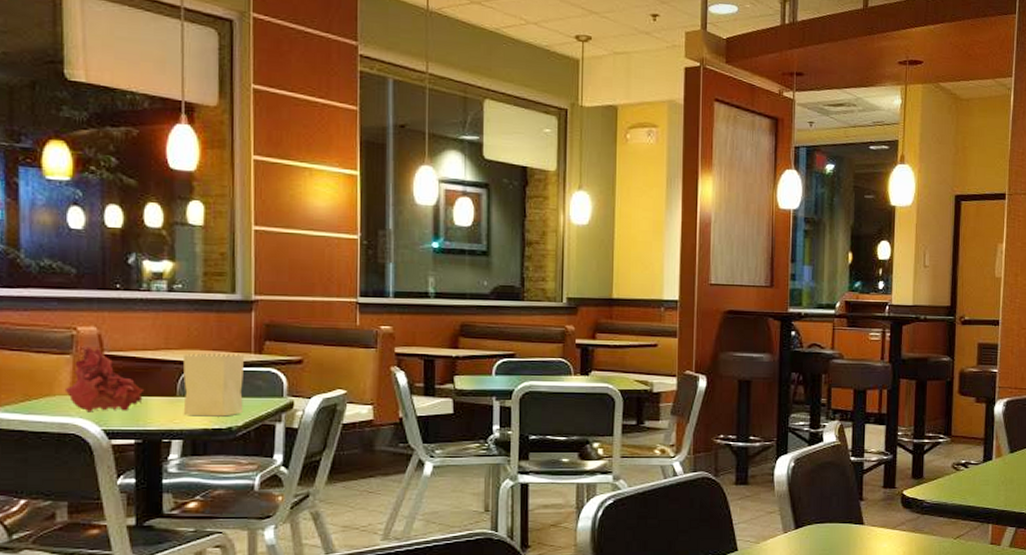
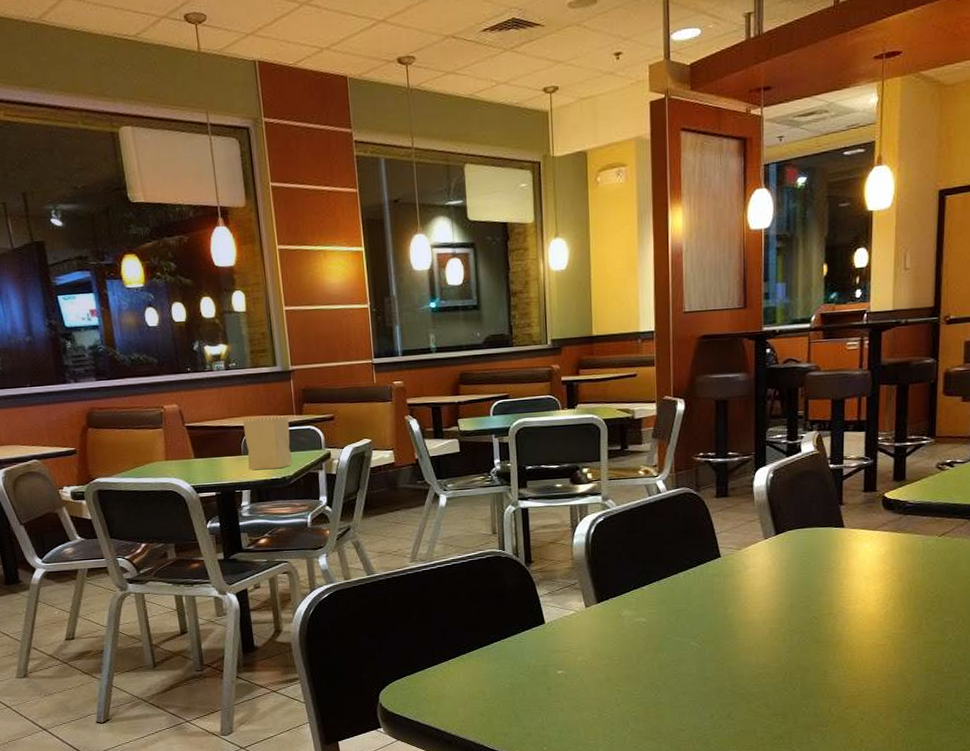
crumpled paper: present [64,346,145,413] -> none [161,420,218,473]

